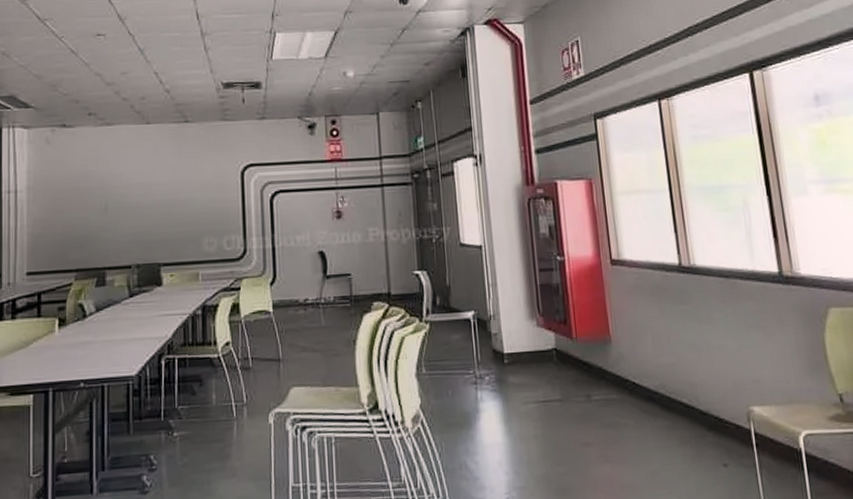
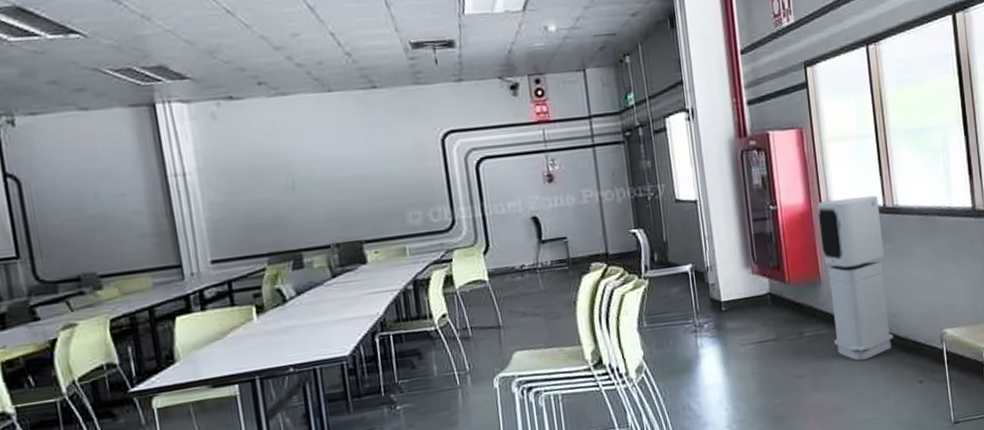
air purifier: none [607,252,693,433] -> present [818,195,894,361]

